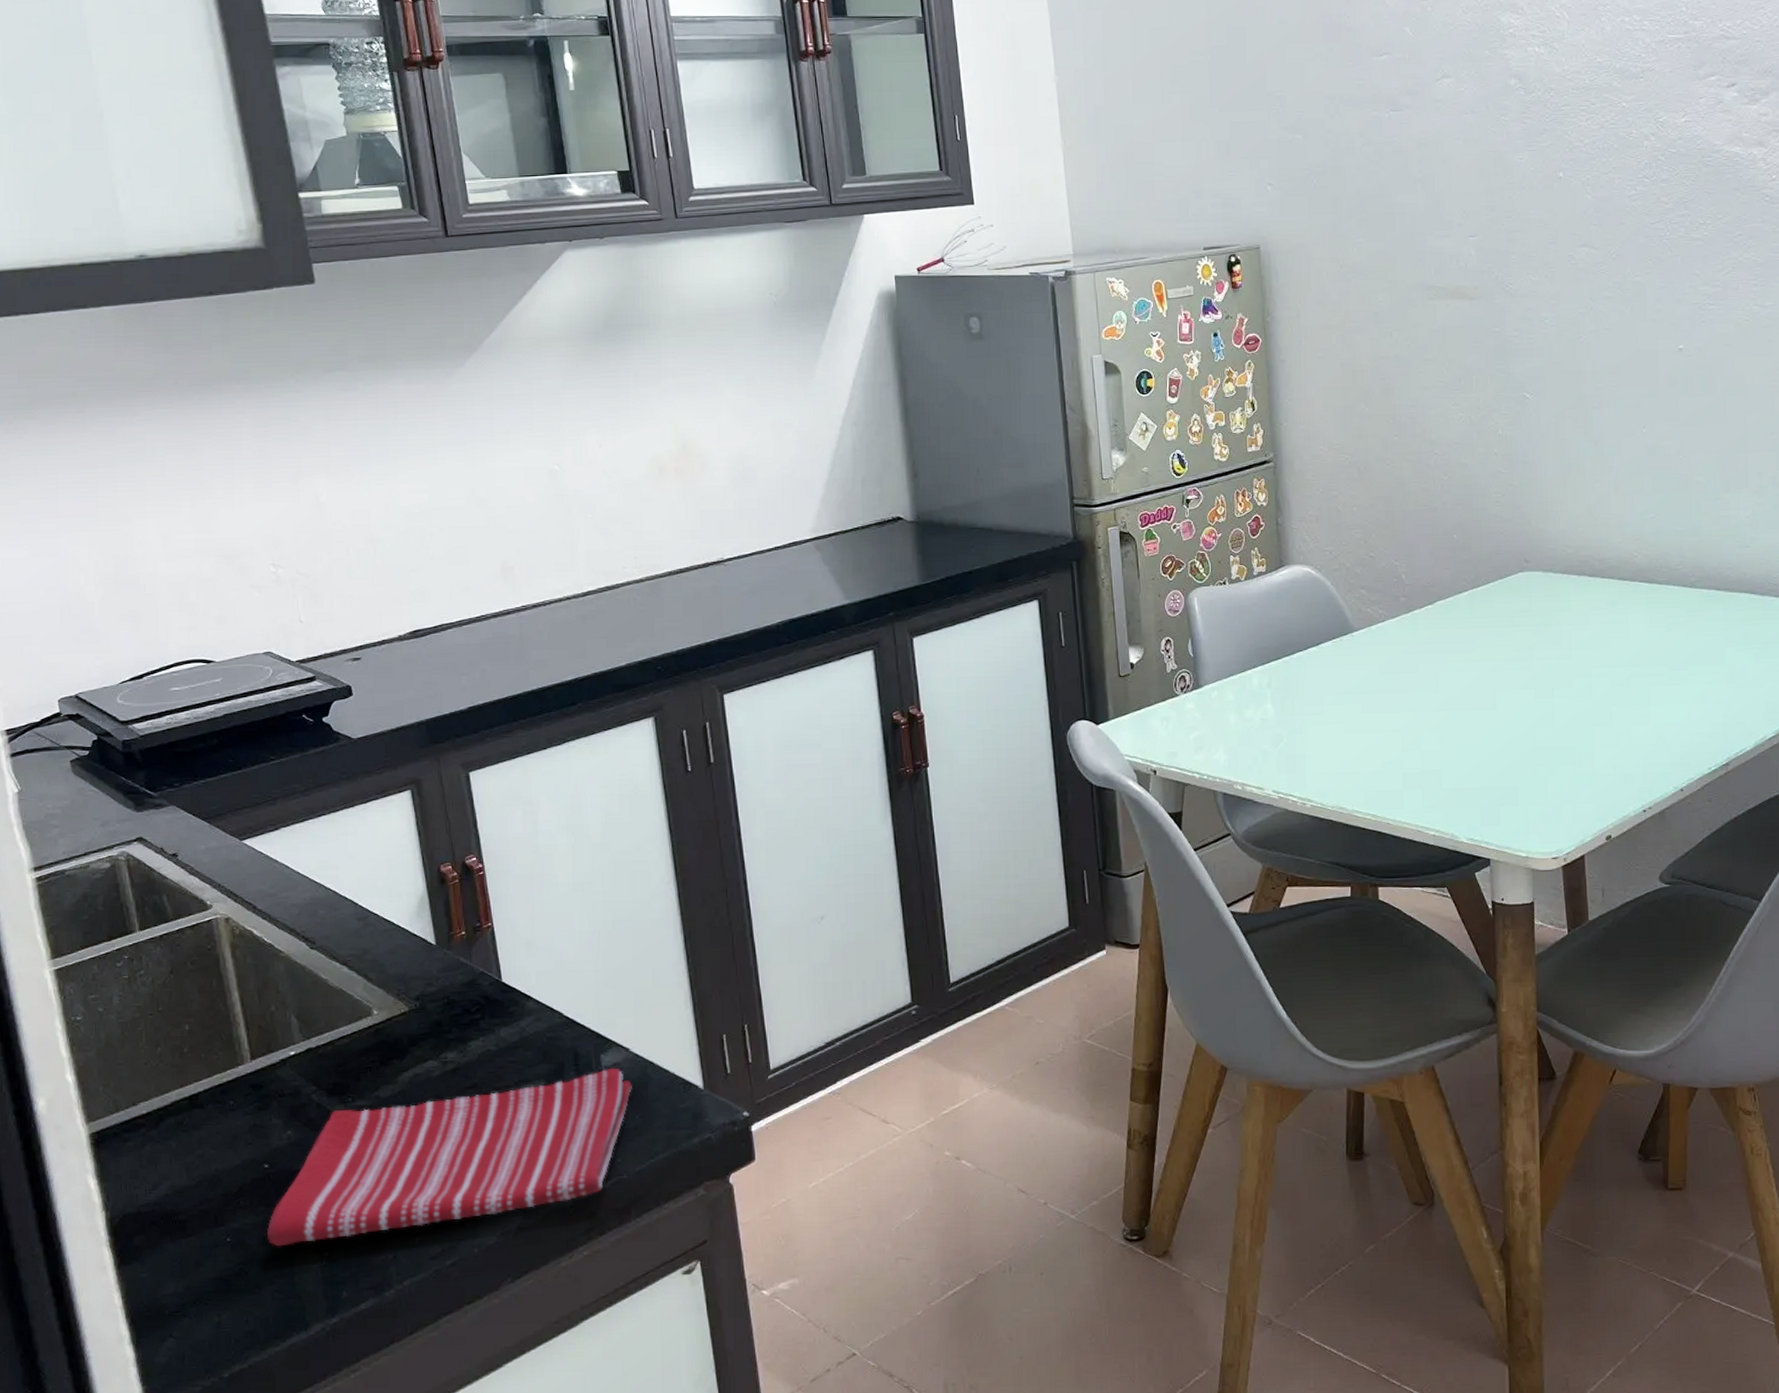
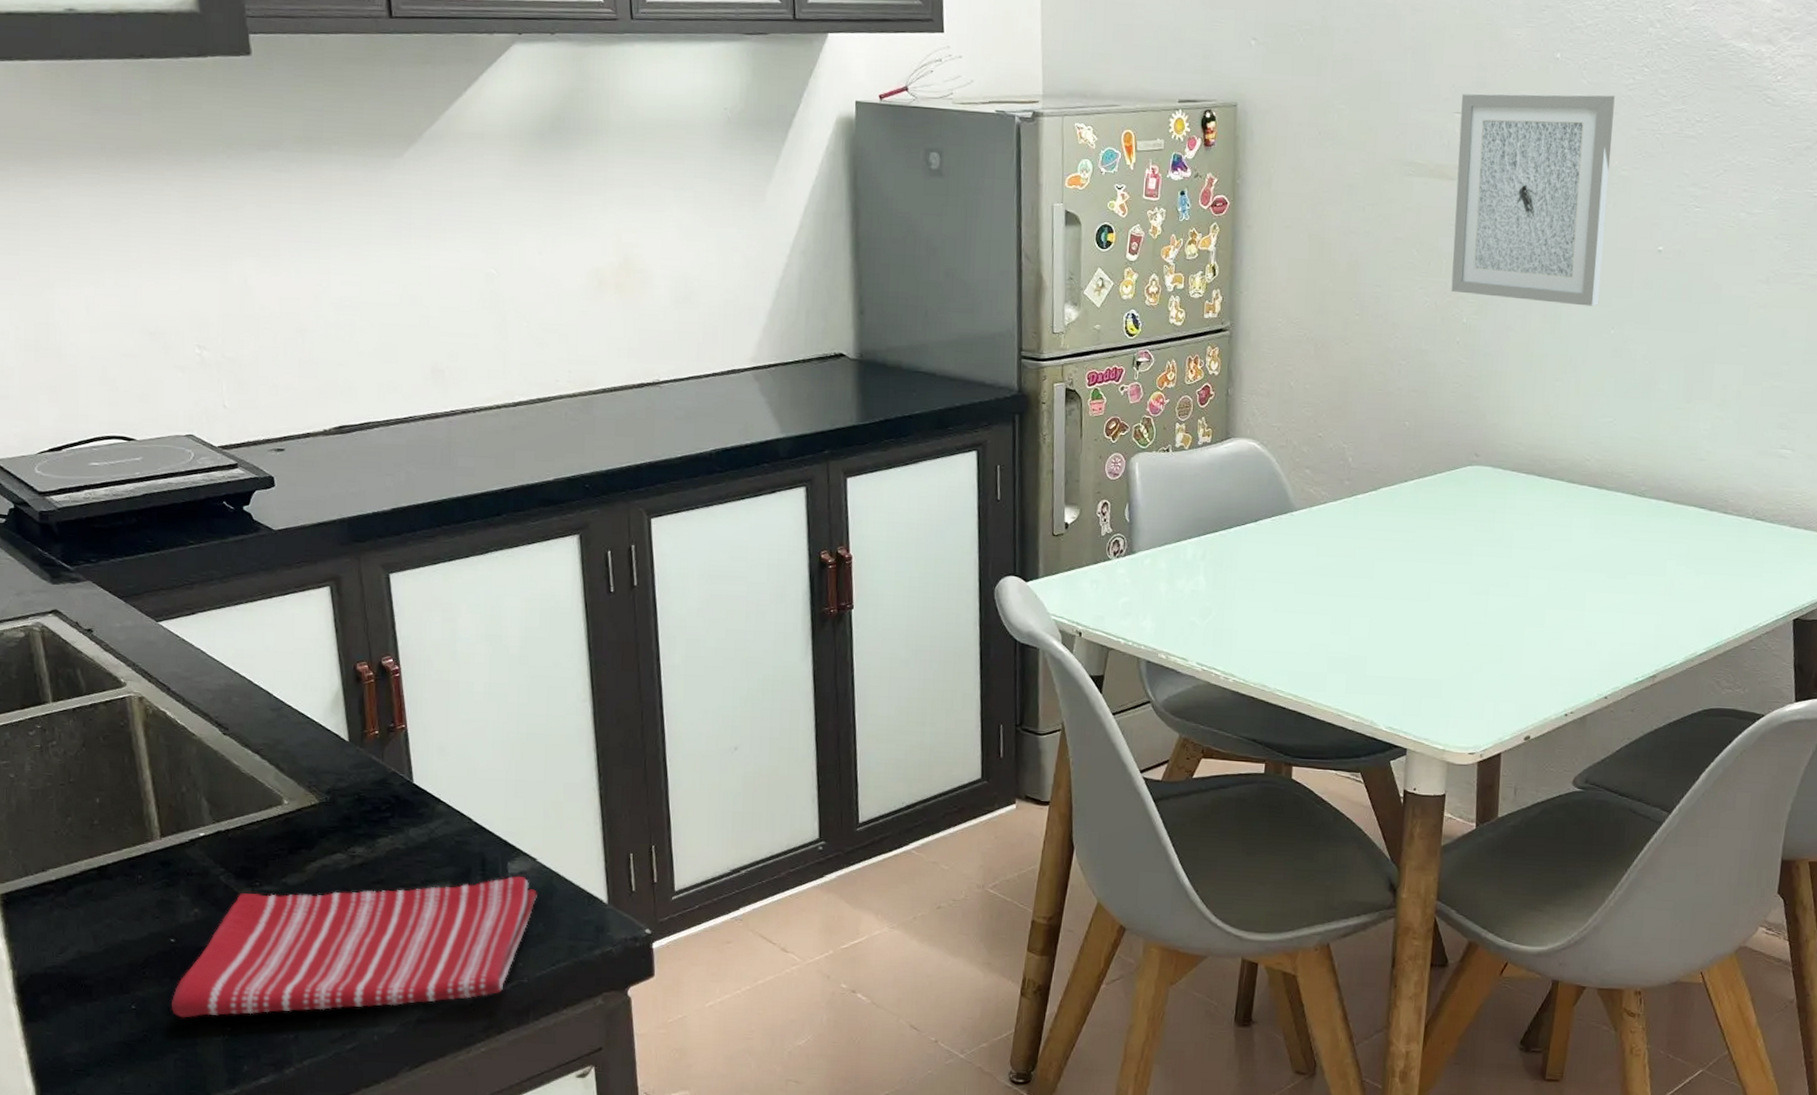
wall art: none [1473,207,1628,408] -> present [1451,93,1615,307]

